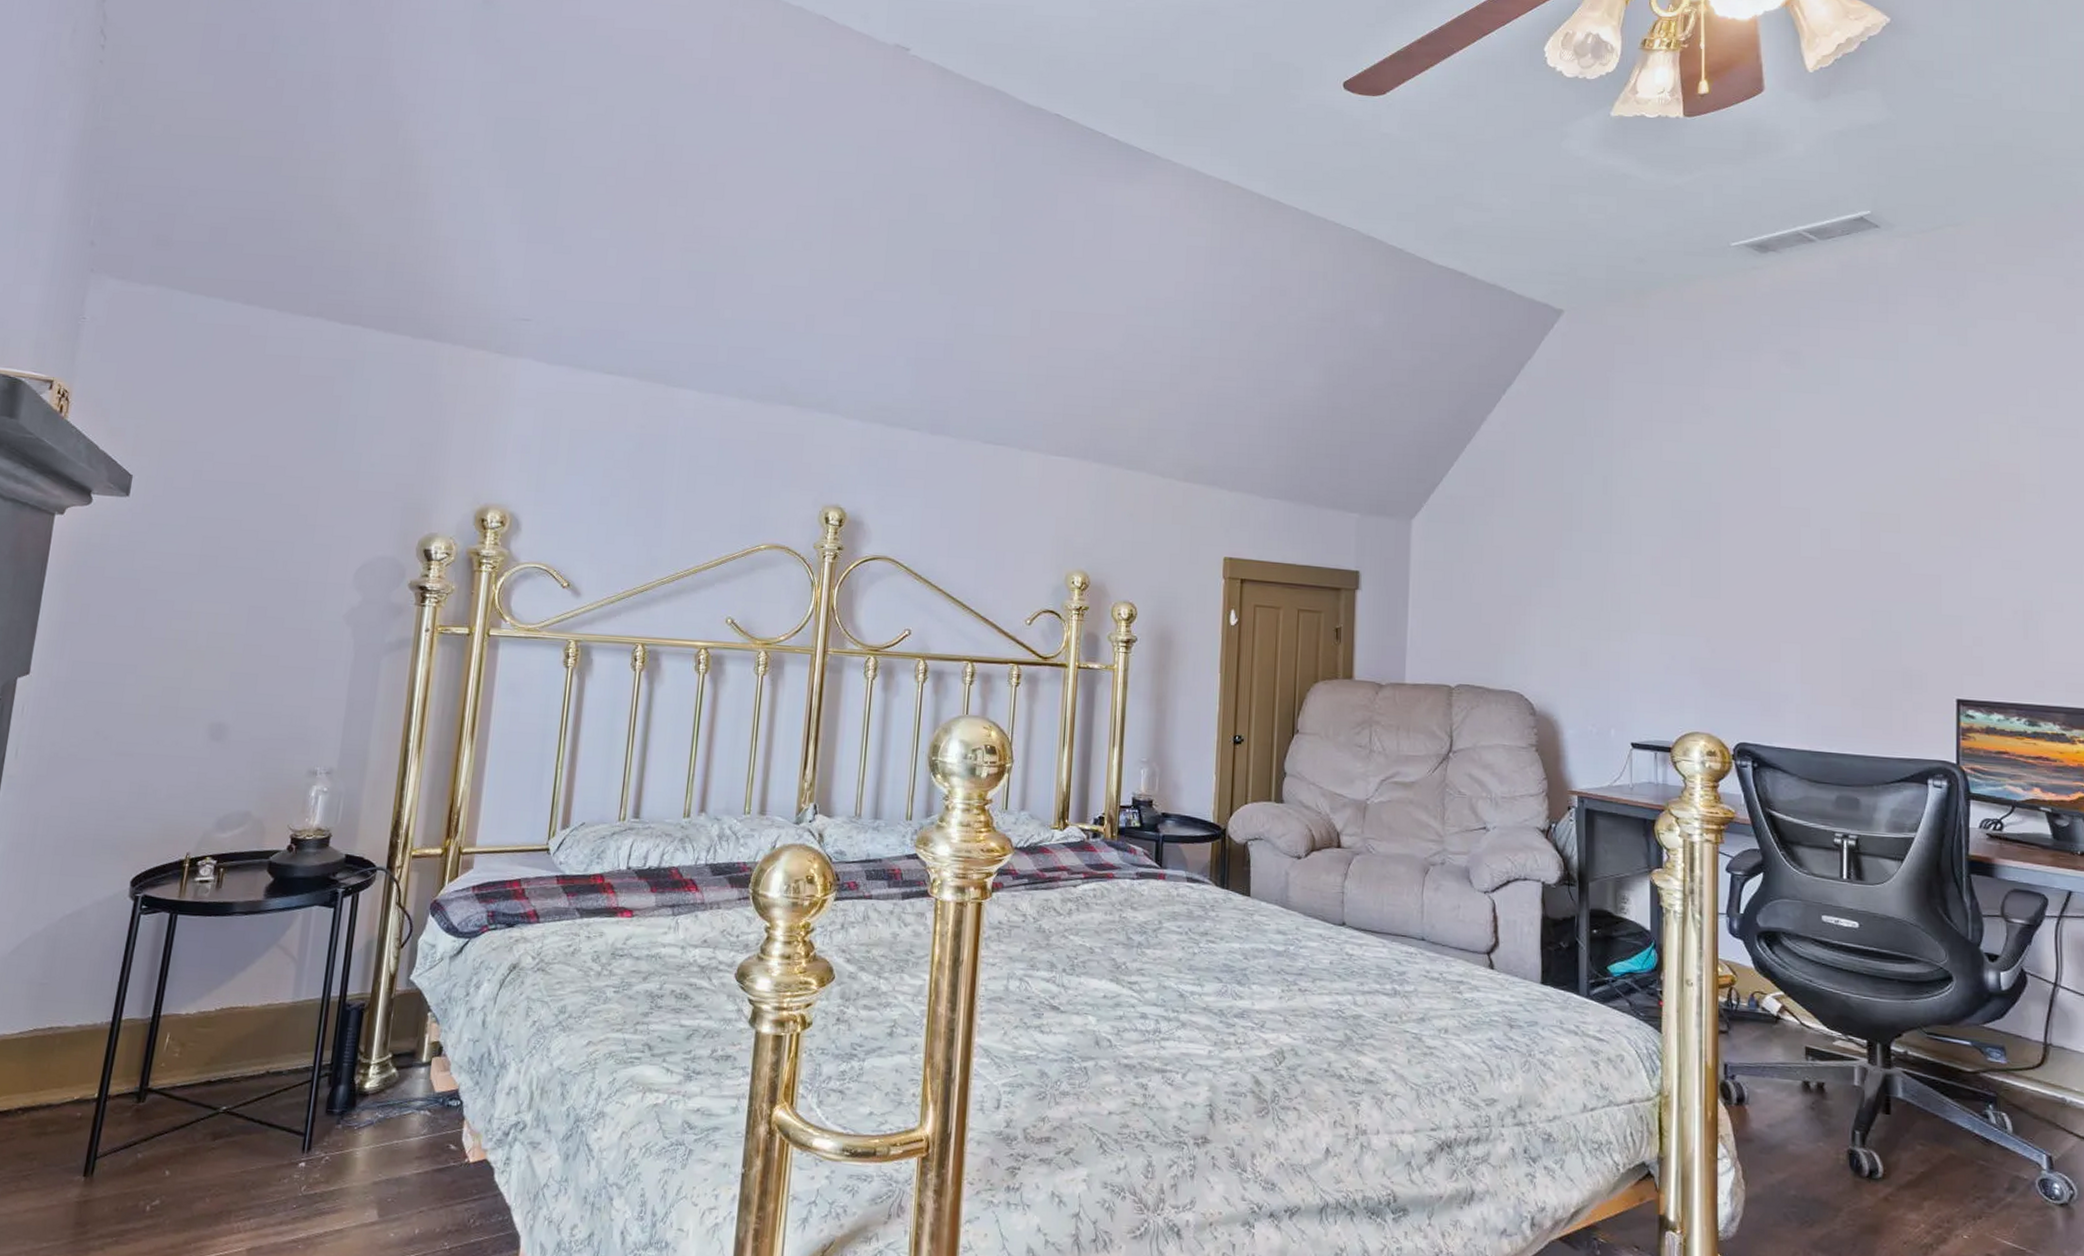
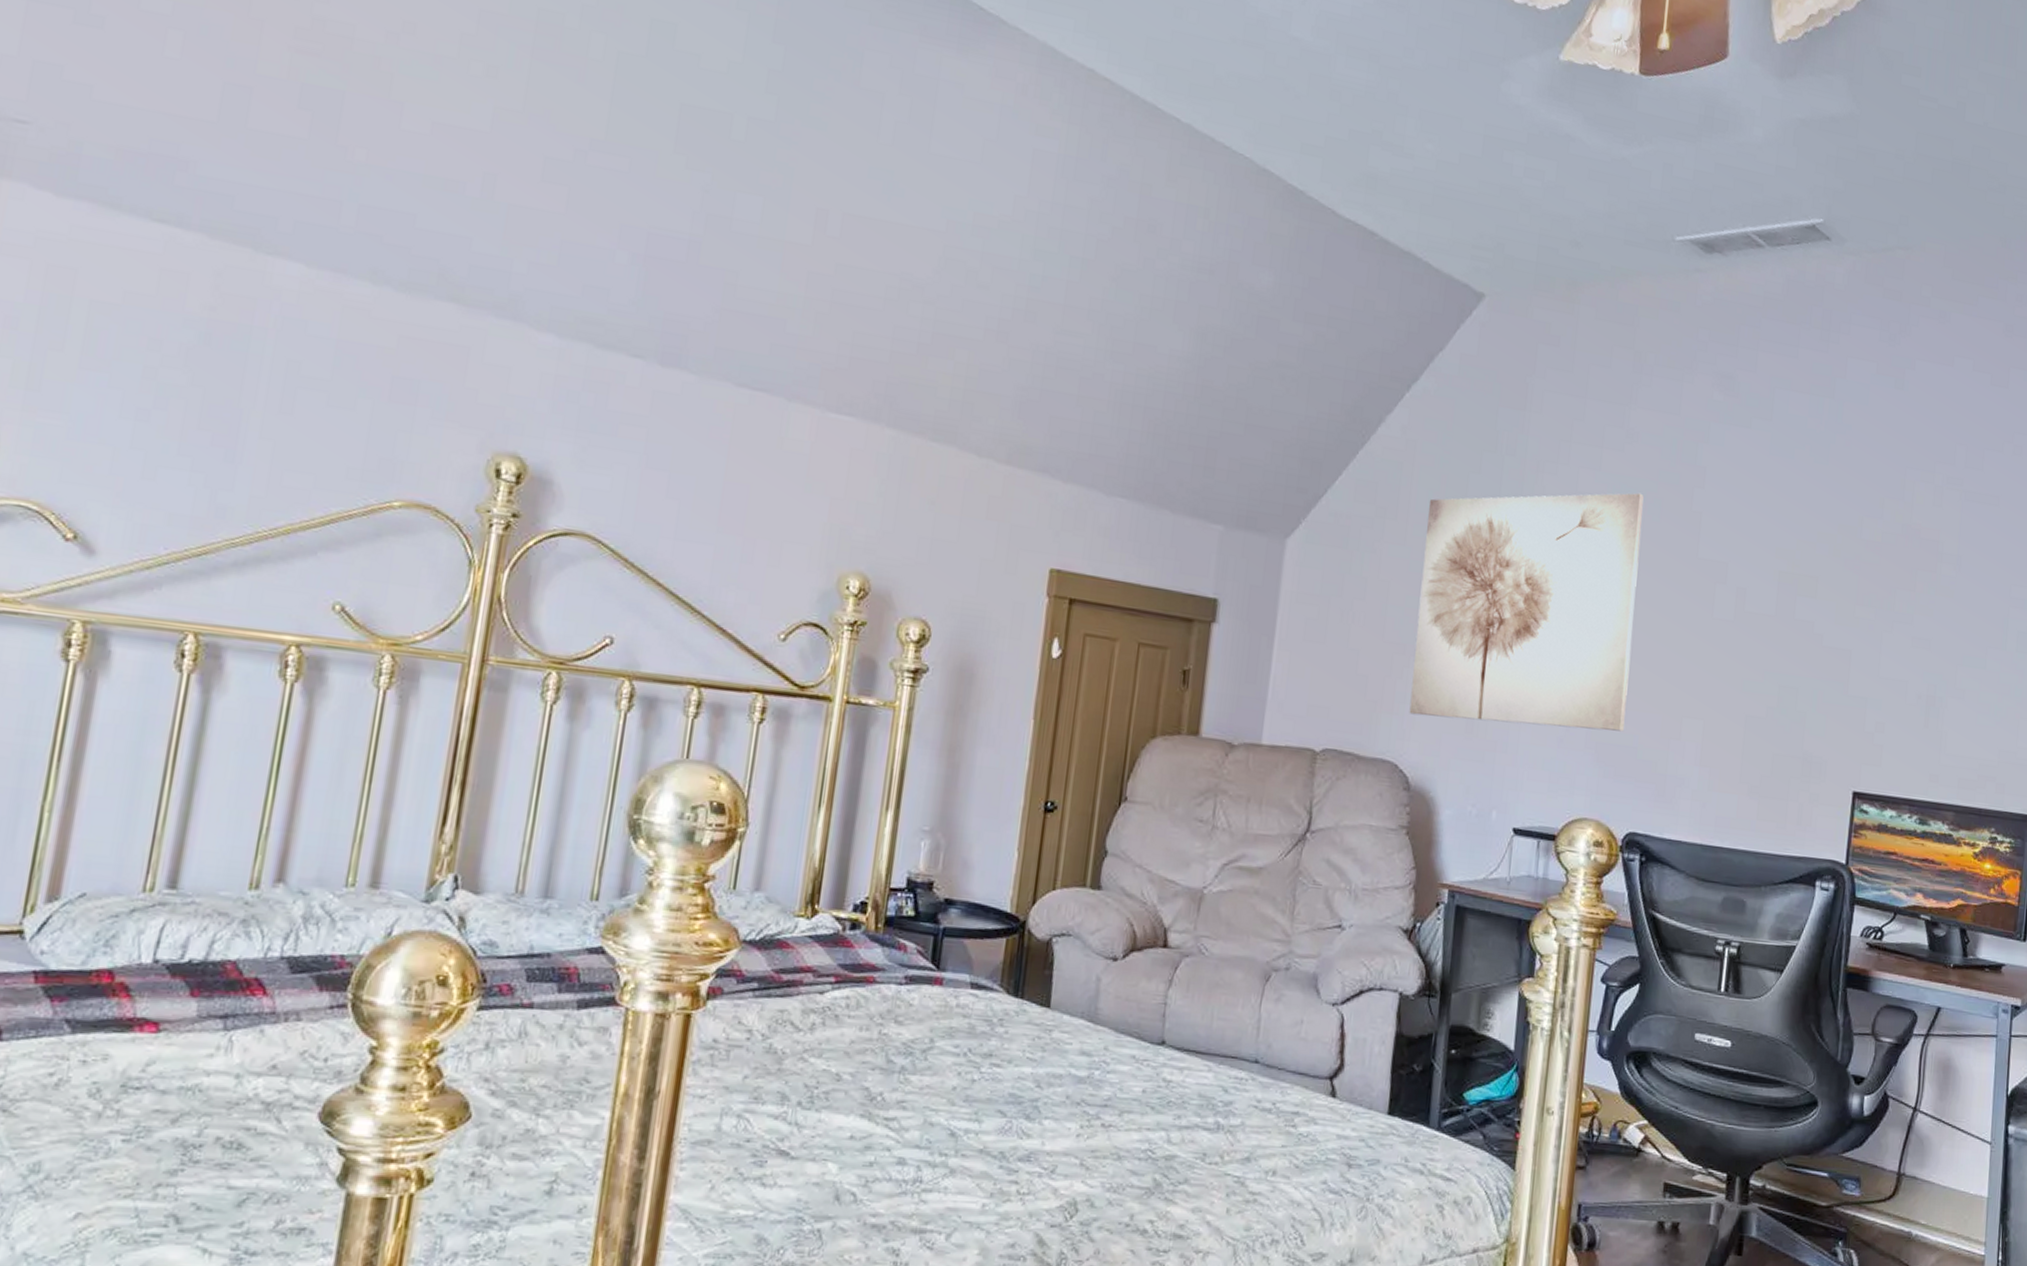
wall art: none [1529,457,1726,658] -> present [1409,493,1644,732]

